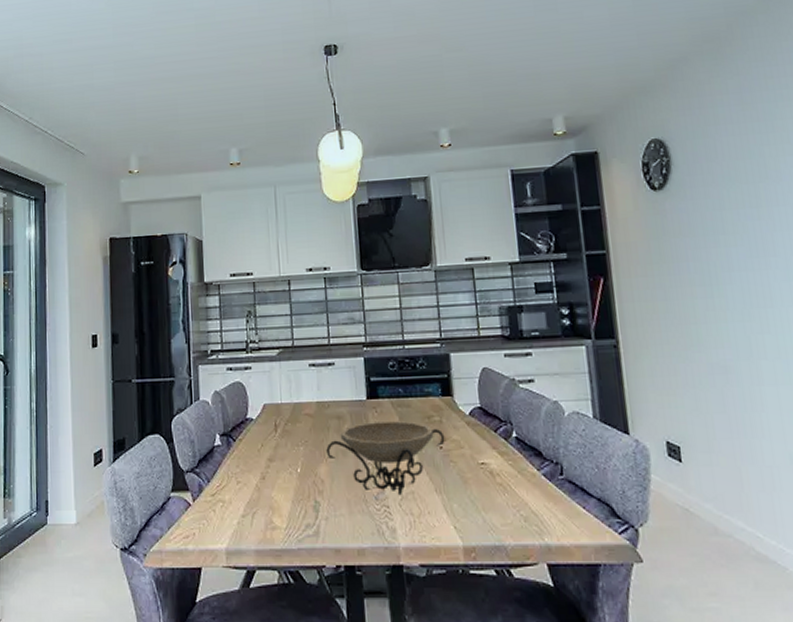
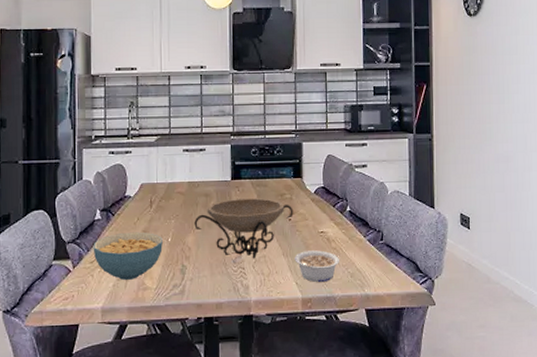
cereal bowl: none [213,460,292,517] -> present [93,232,163,280]
legume: none [450,486,509,528] -> present [294,250,340,283]

